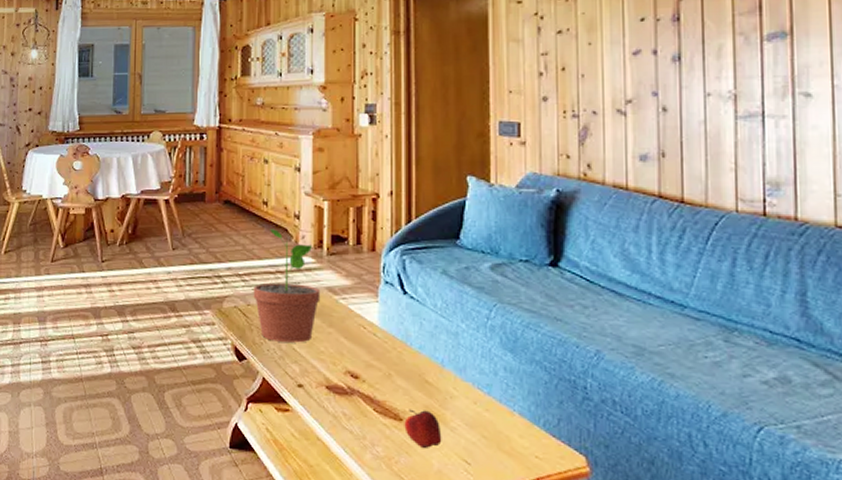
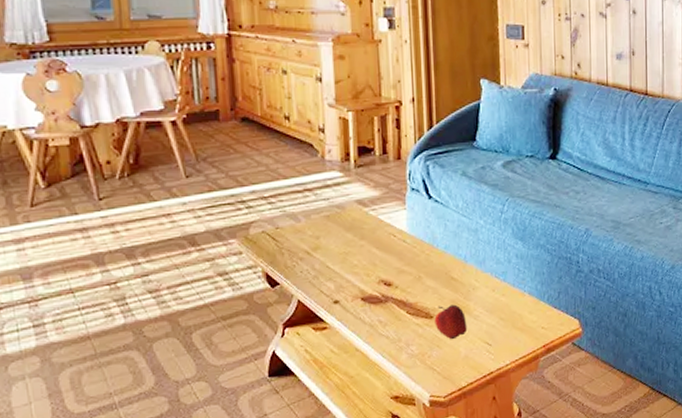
potted plant: present [253,229,321,343] -> none [281,145,351,262]

